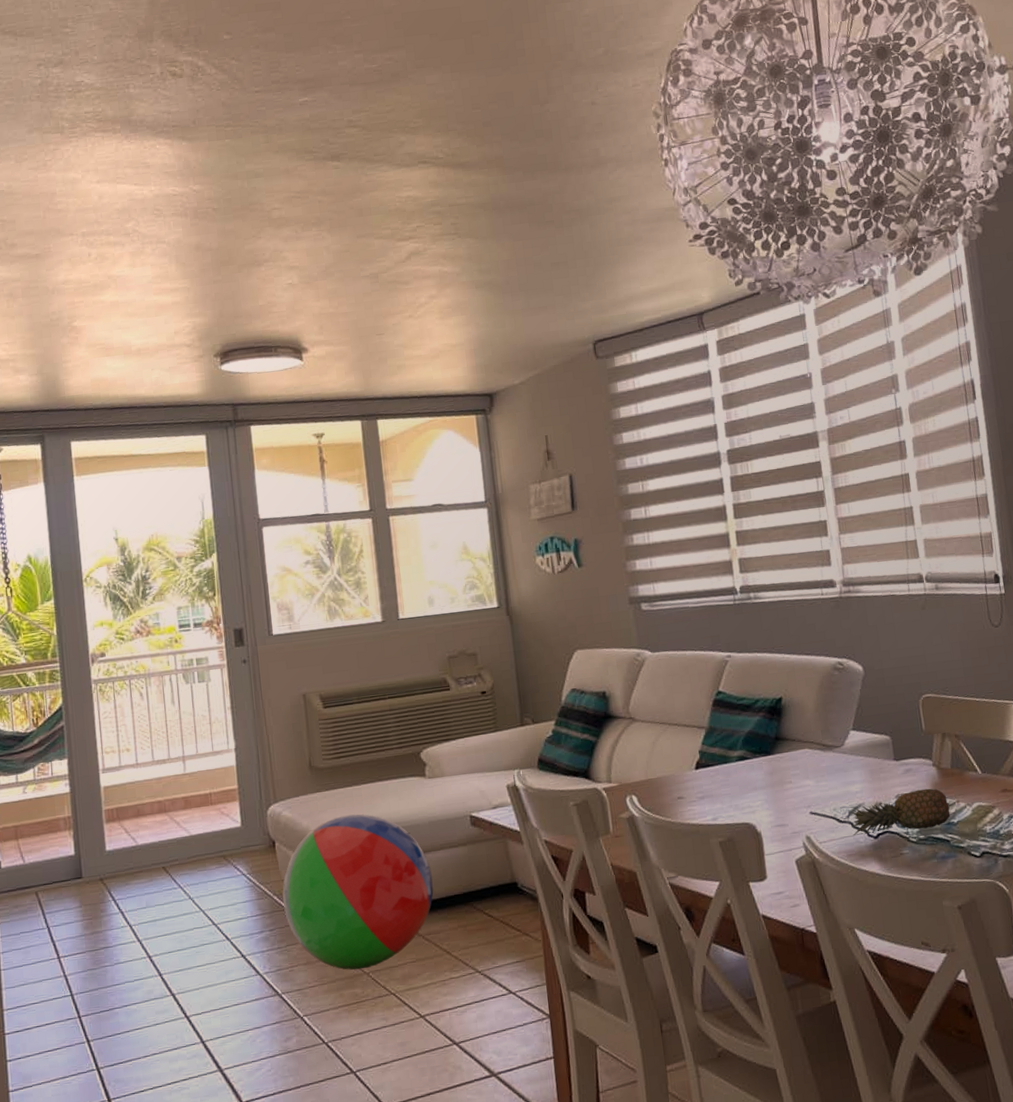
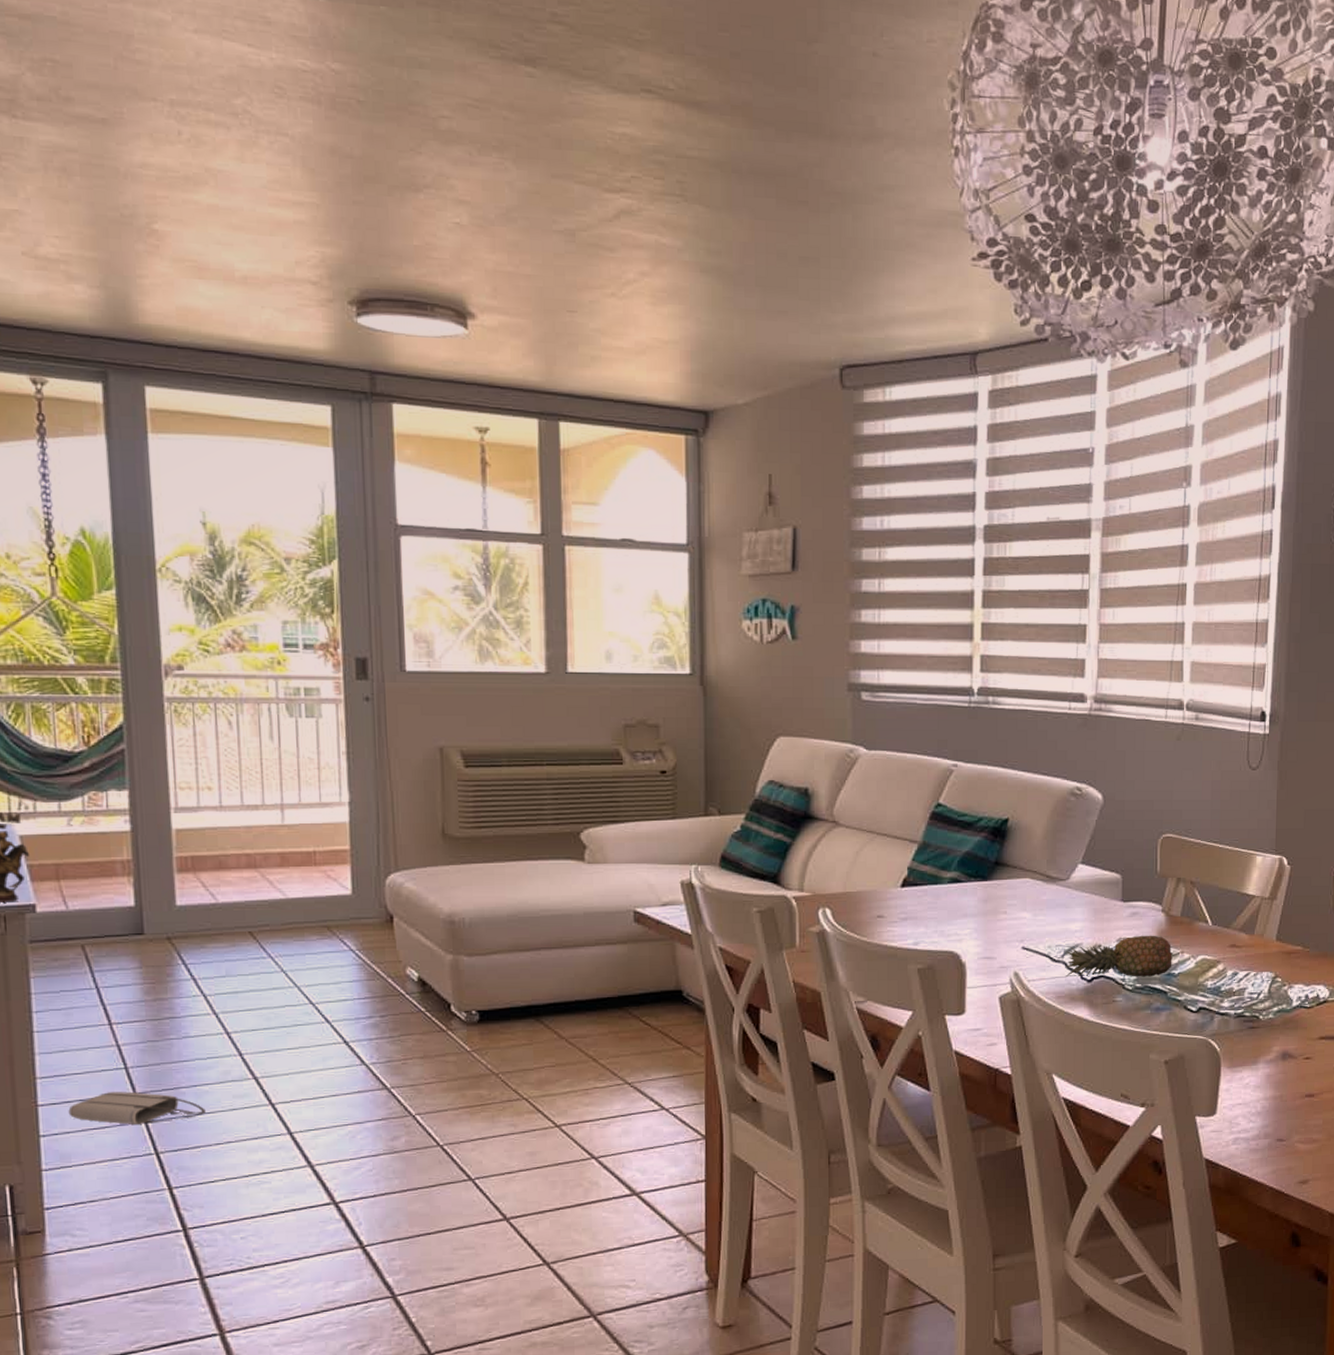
tote bag: none [28,1015,135,1045] -> present [68,1091,206,1125]
beach ball: present [282,814,434,970] -> none [399,895,584,1070]

